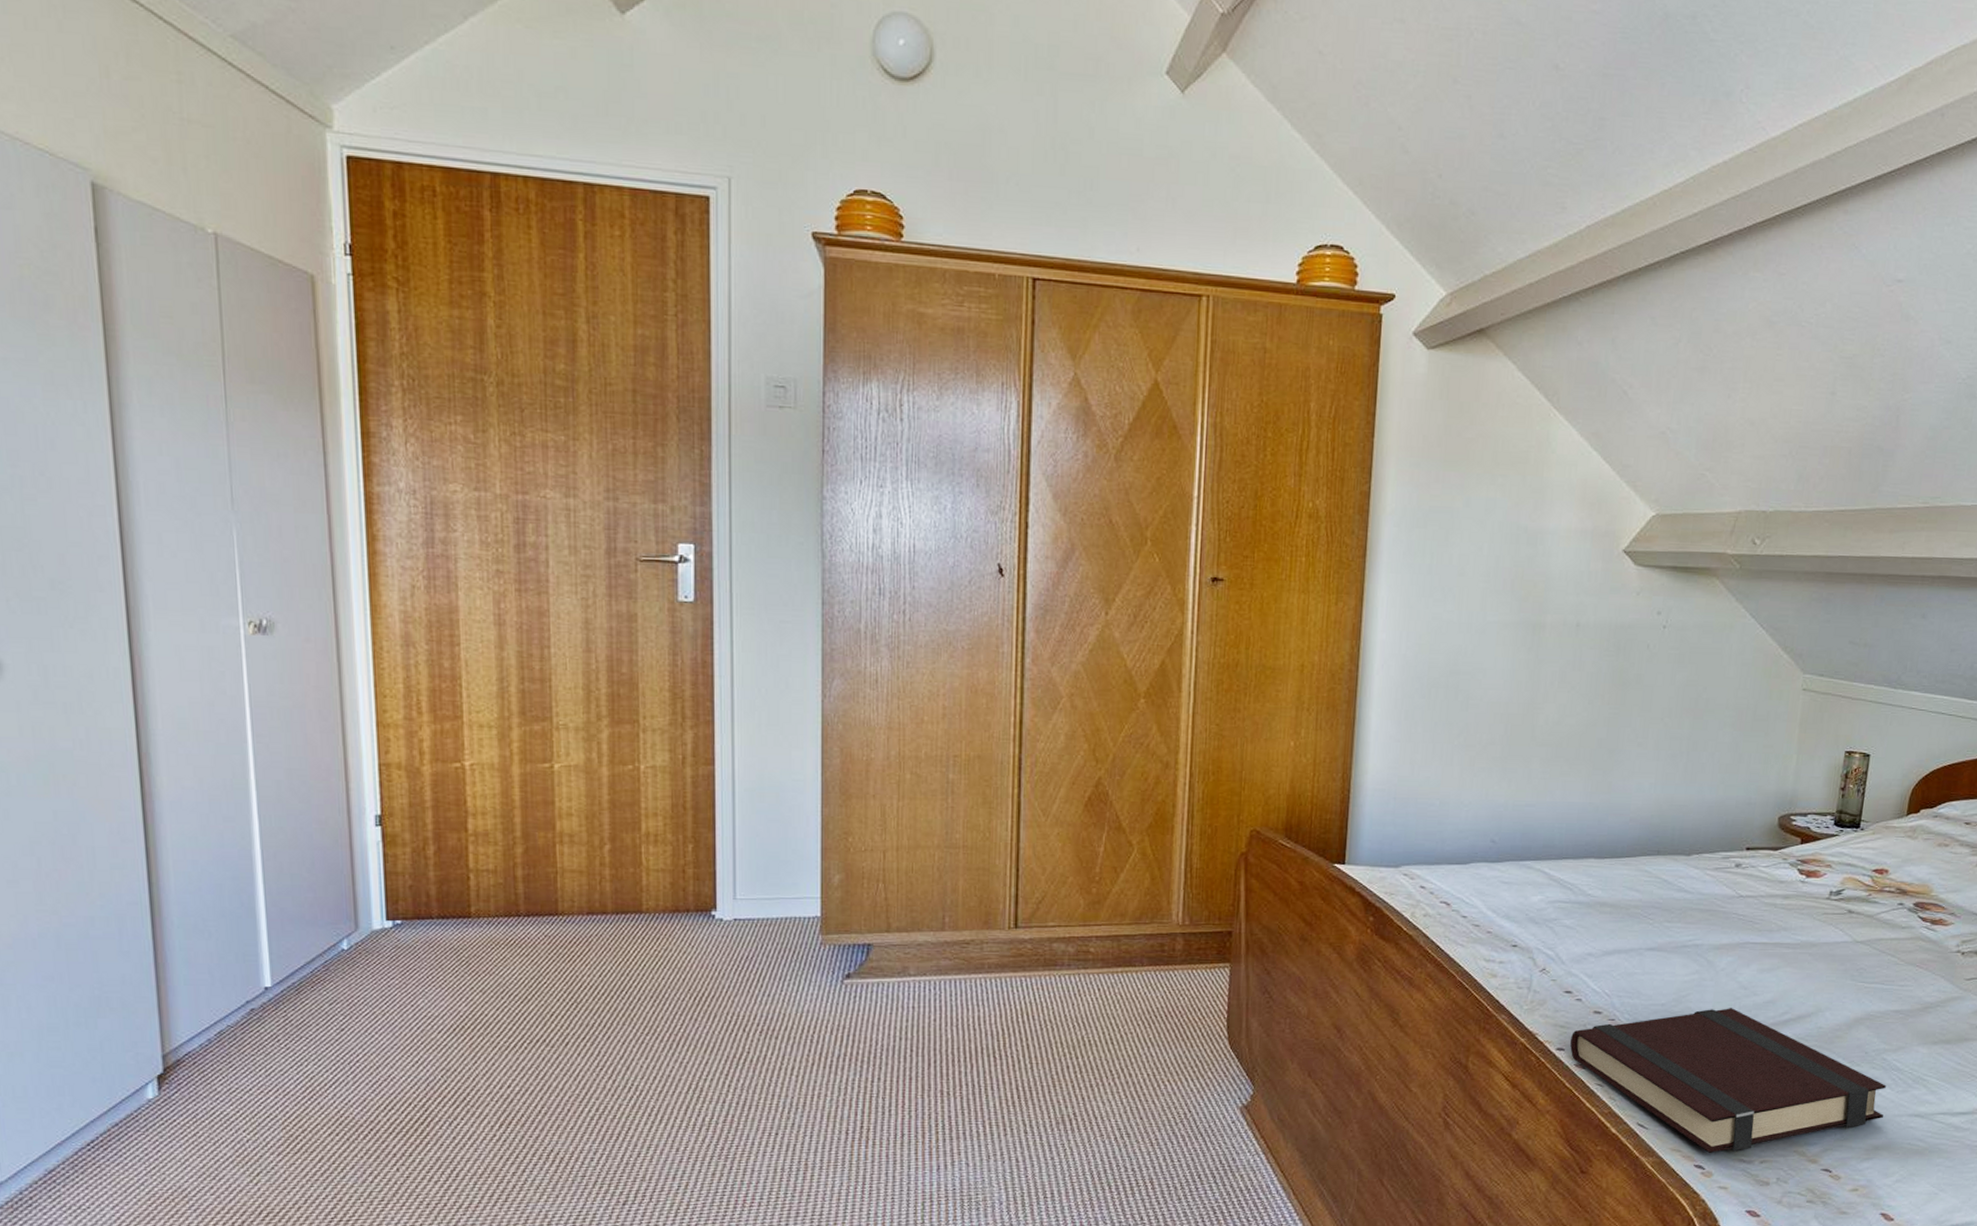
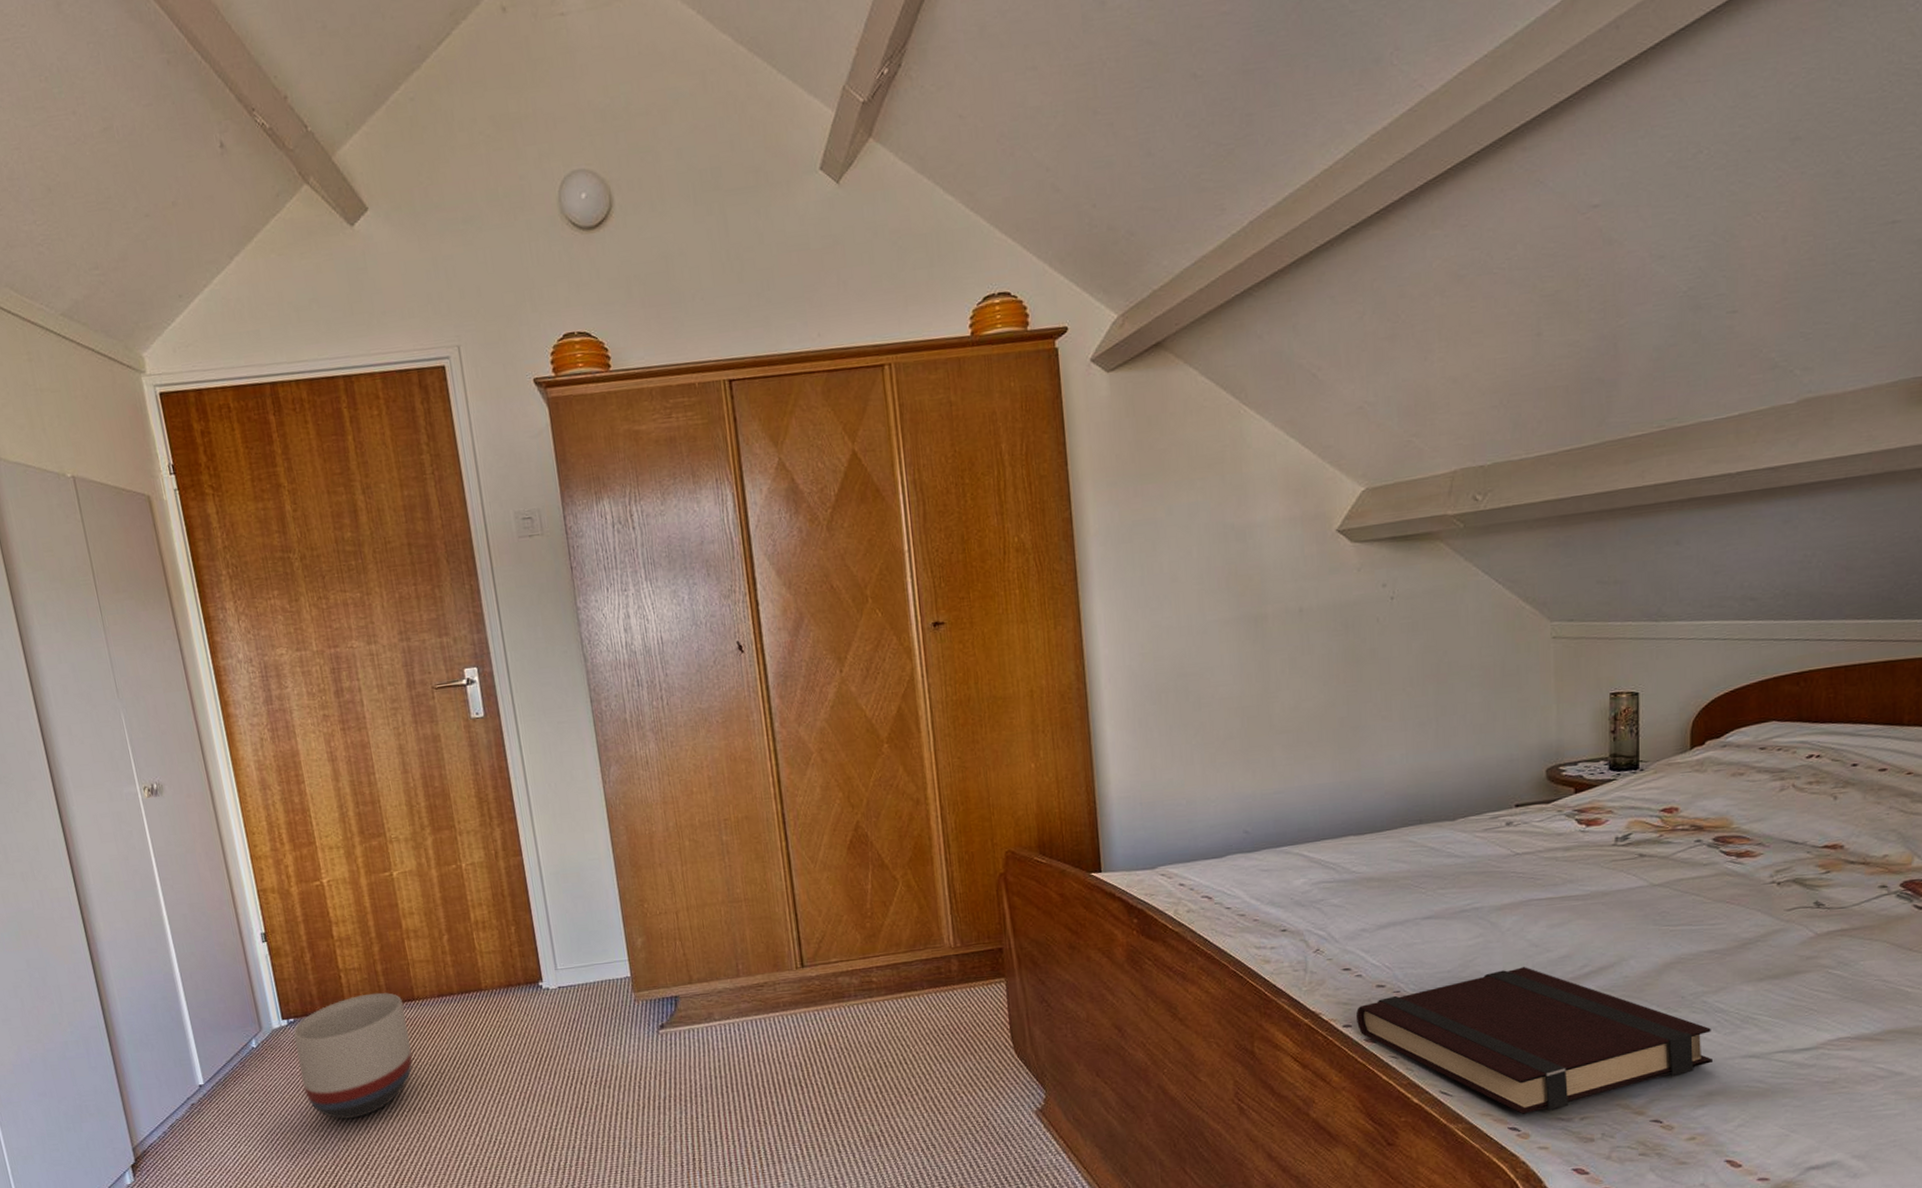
planter: none [397,901,546,1046] -> present [293,992,413,1120]

